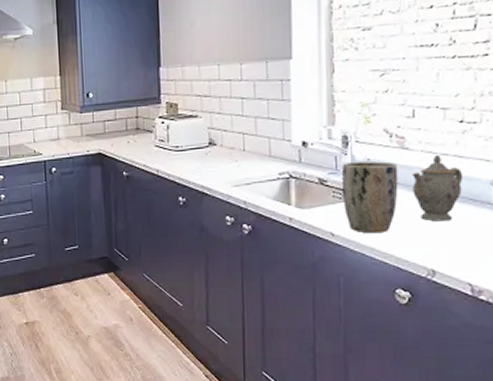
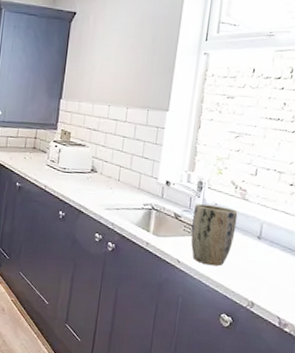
teapot: present [412,154,464,222] -> none [246,208,287,264]

